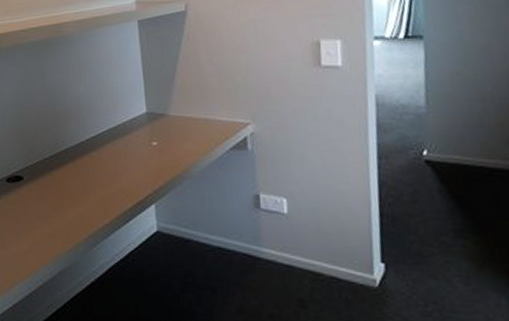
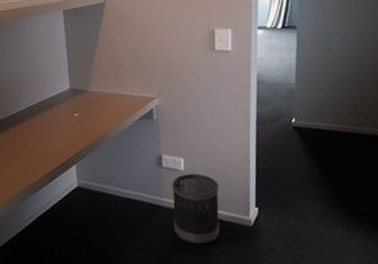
wastebasket: none [273,218,337,309] -> present [172,174,220,245]

